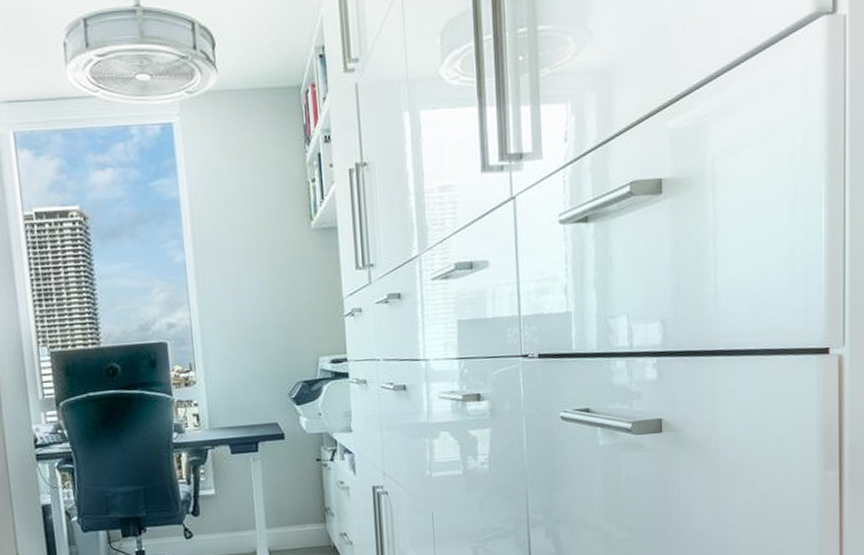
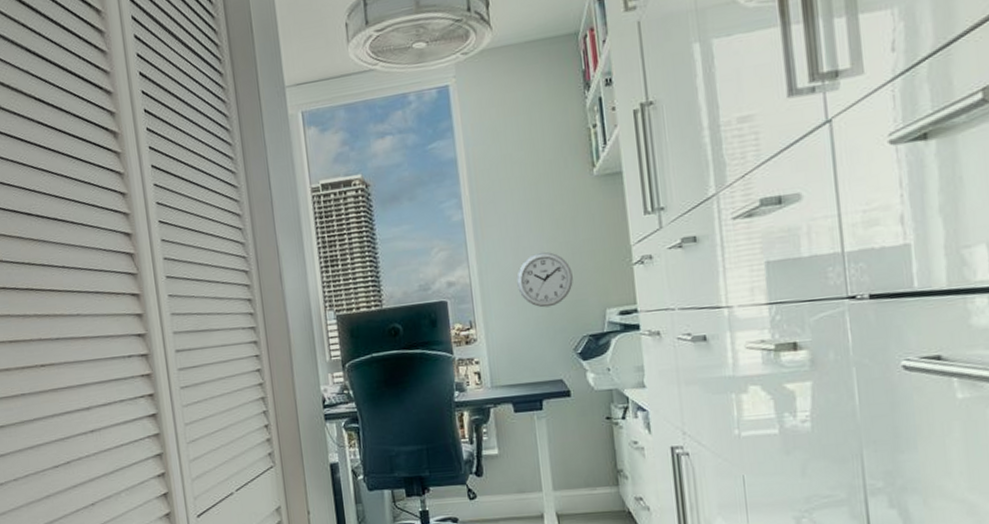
wall clock: none [236,298,290,353] -> present [516,251,573,308]

